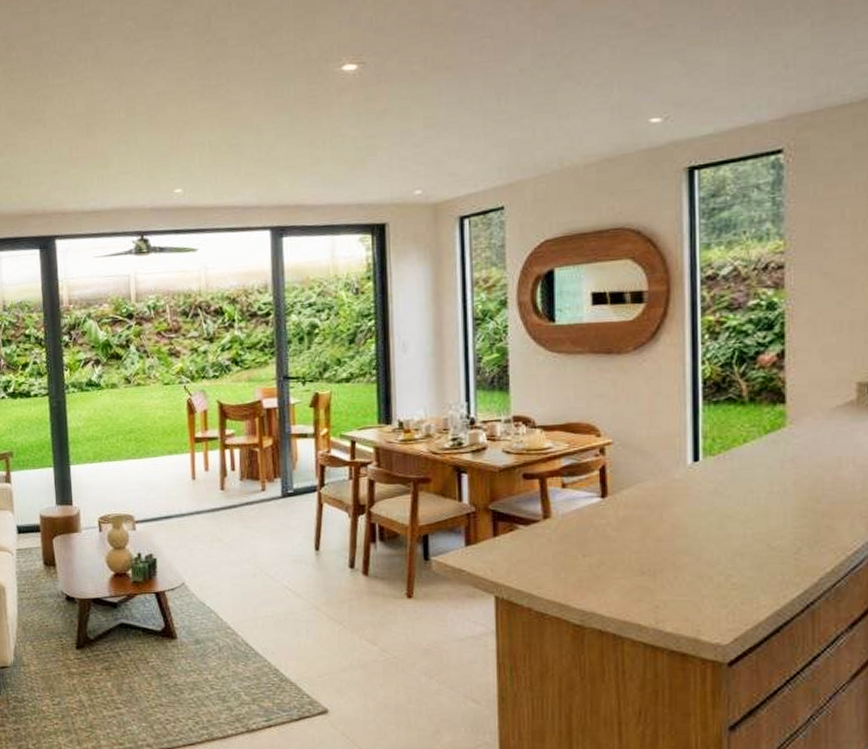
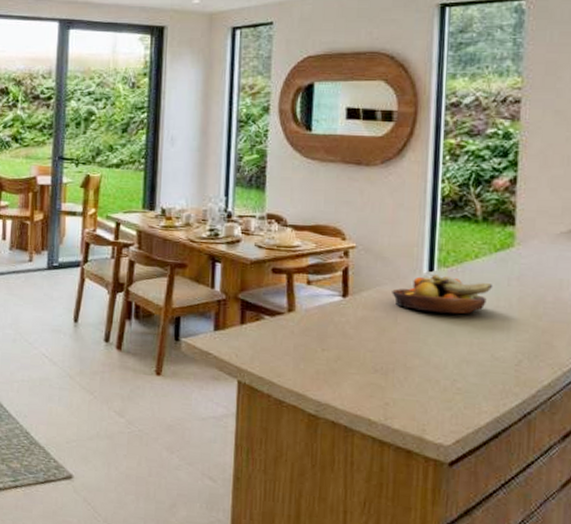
fruit bowl: none [655,464,765,506] -> present [392,274,493,314]

